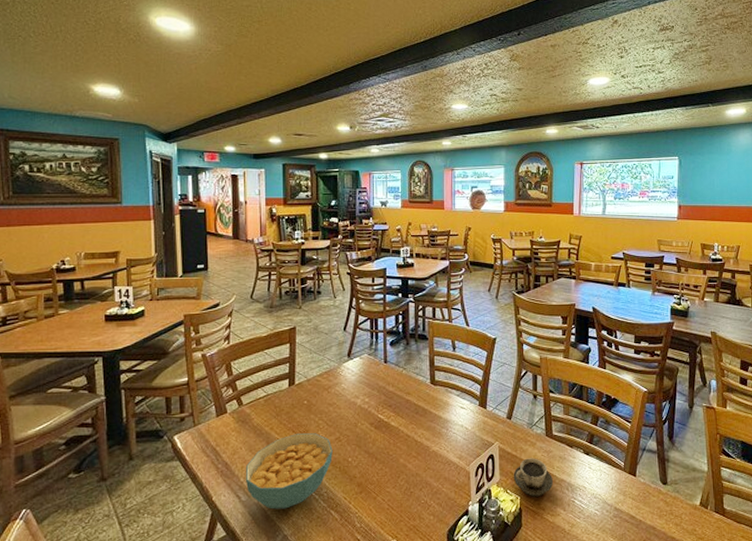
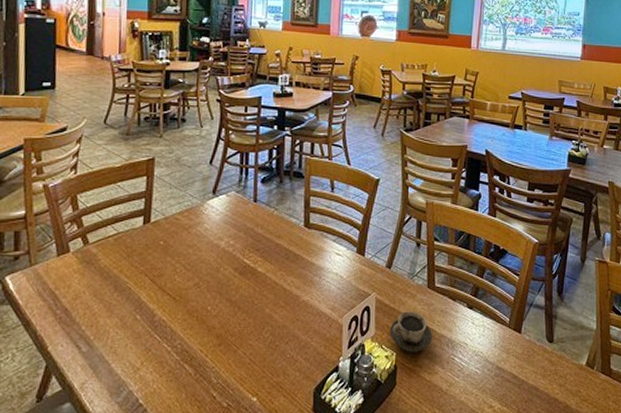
cereal bowl: present [245,433,333,510] -> none [87,278,190,362]

